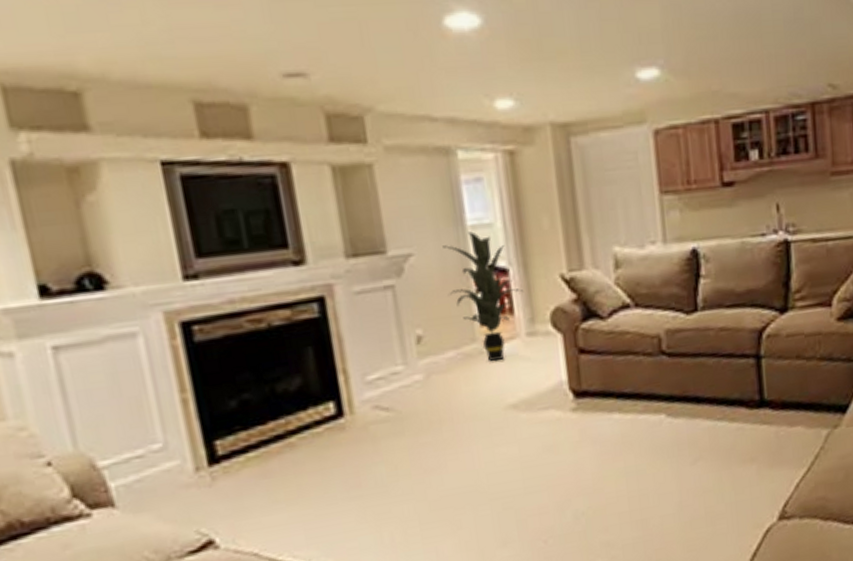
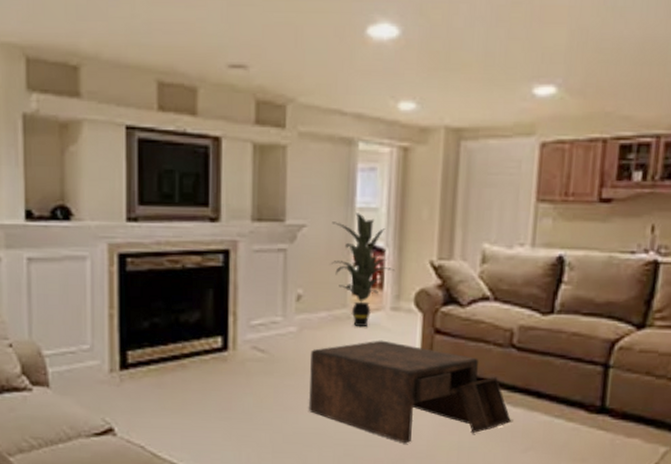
coffee table: none [444,371,677,482] -> present [309,340,514,444]

